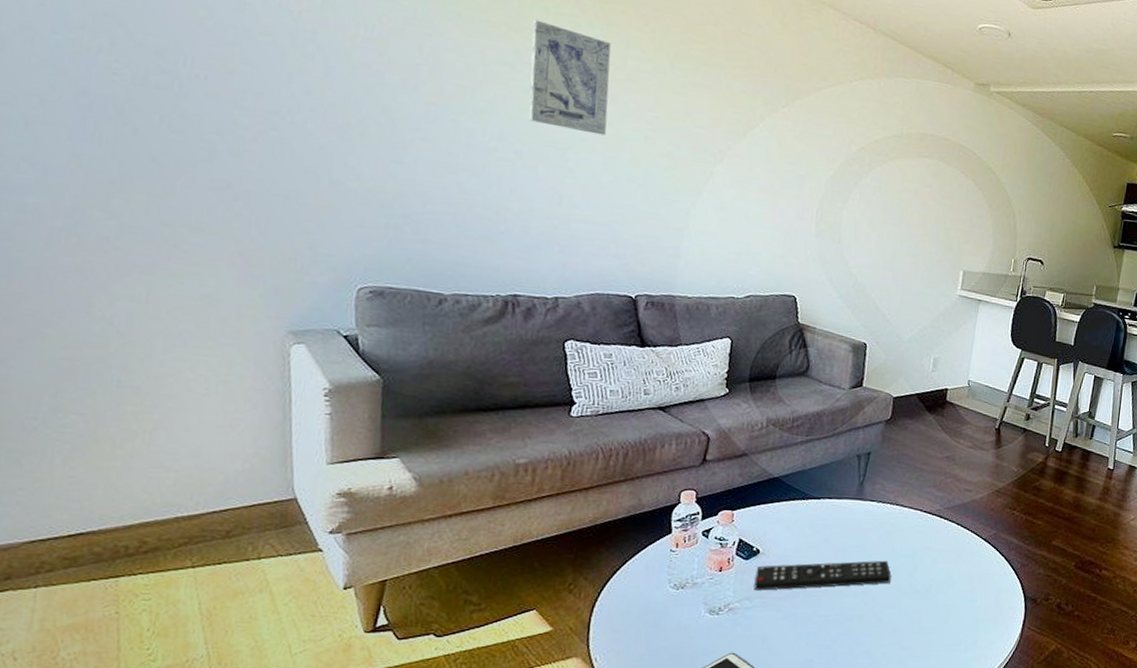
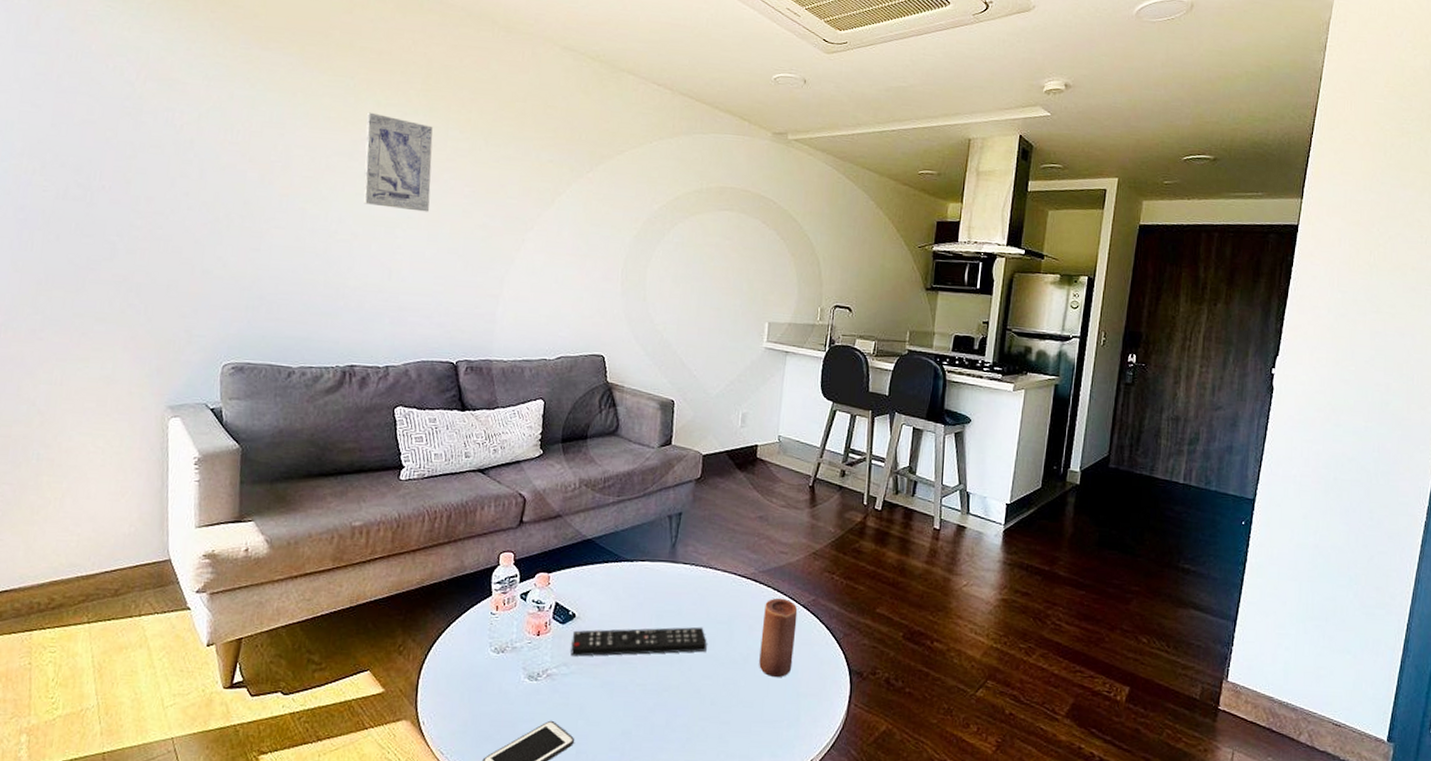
candle: none [940,532,980,606] -> present [759,598,798,678]

